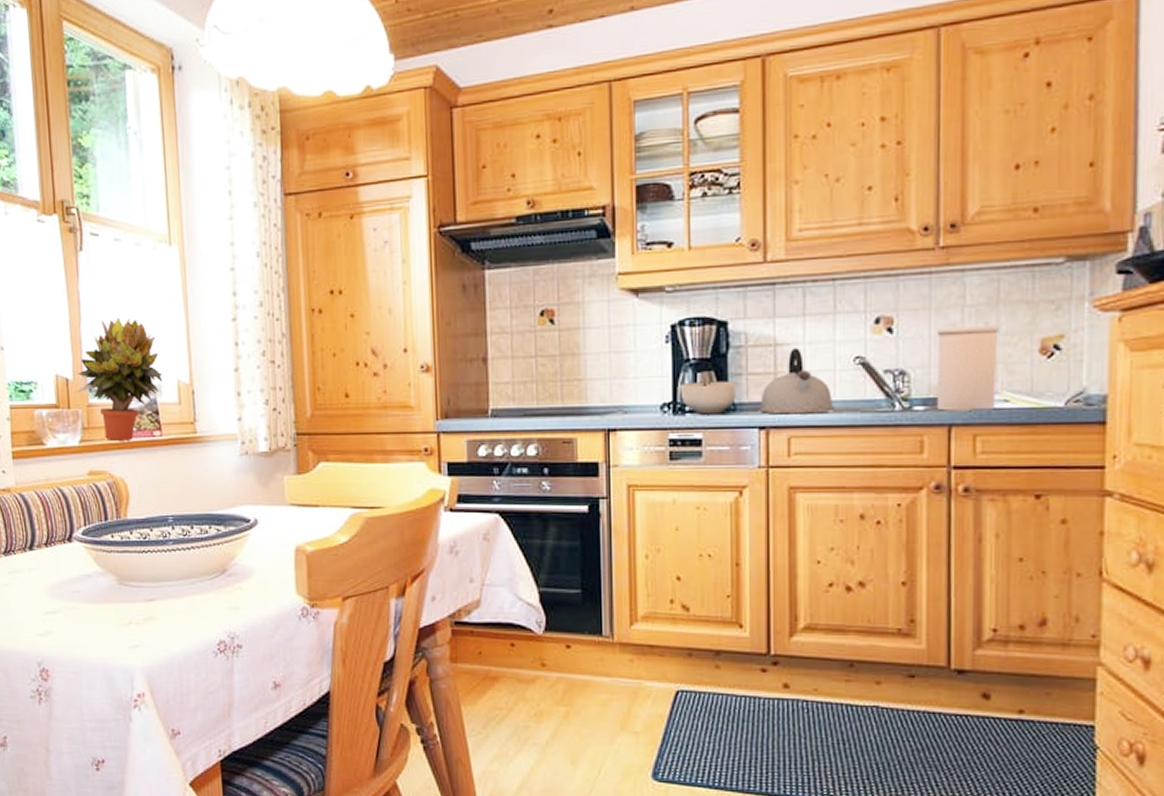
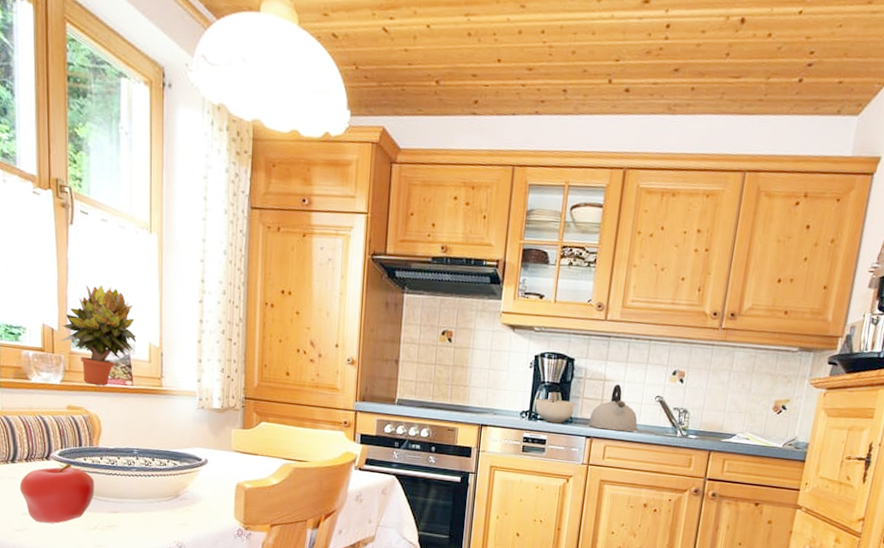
apple: none [40,543,126,623] -> present [20,463,95,524]
canister: present [936,326,999,412] -> none [703,384,751,445]

